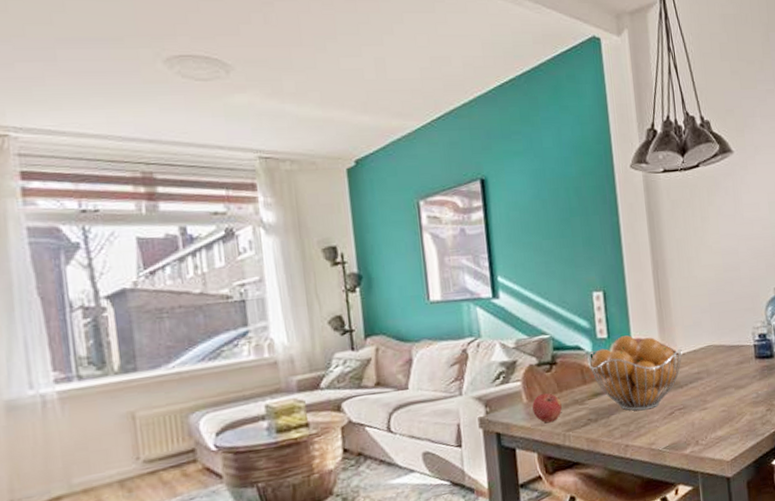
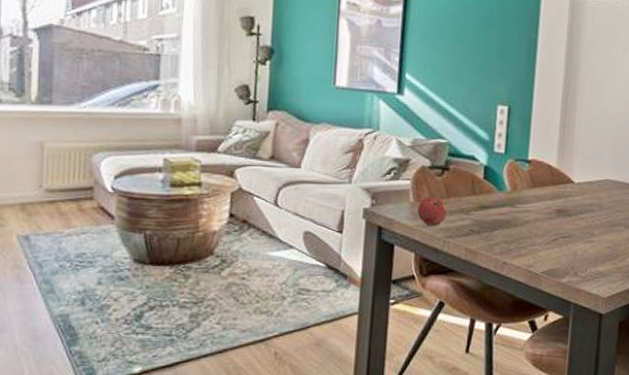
fruit basket: present [587,335,682,411] -> none [480,154,578,232]

